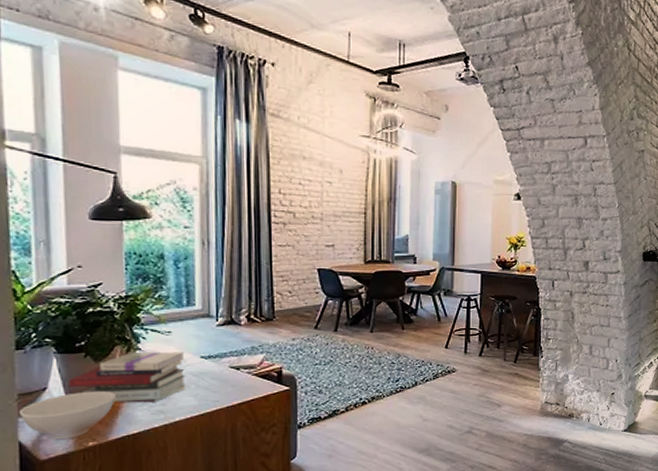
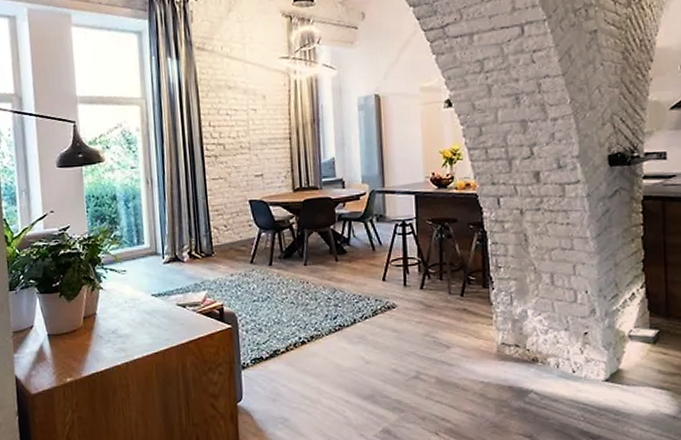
bowl: present [18,390,117,440] -> none [14,328,87,375]
books: present [68,352,186,403] -> none [48,290,141,341]

